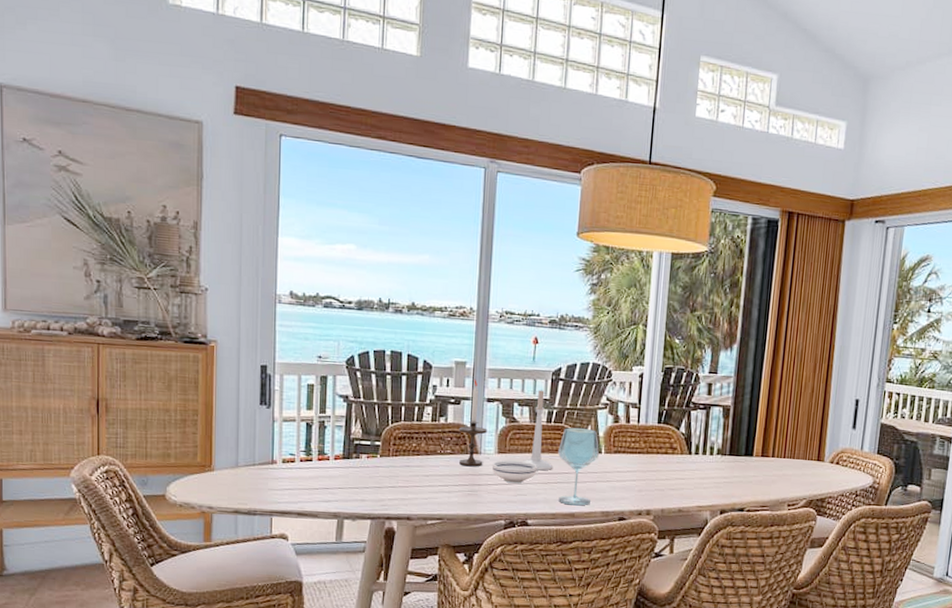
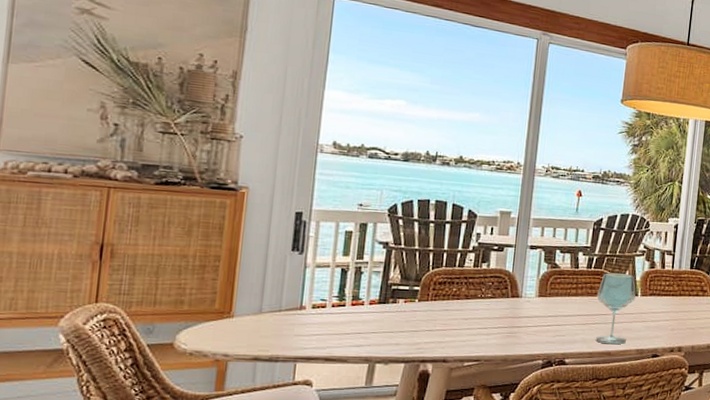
candlestick: present [459,378,487,467] -> none [500,227,529,310]
bowl: present [492,460,537,484] -> none [532,303,577,325]
candlestick: present [522,390,553,471] -> none [561,238,592,313]

